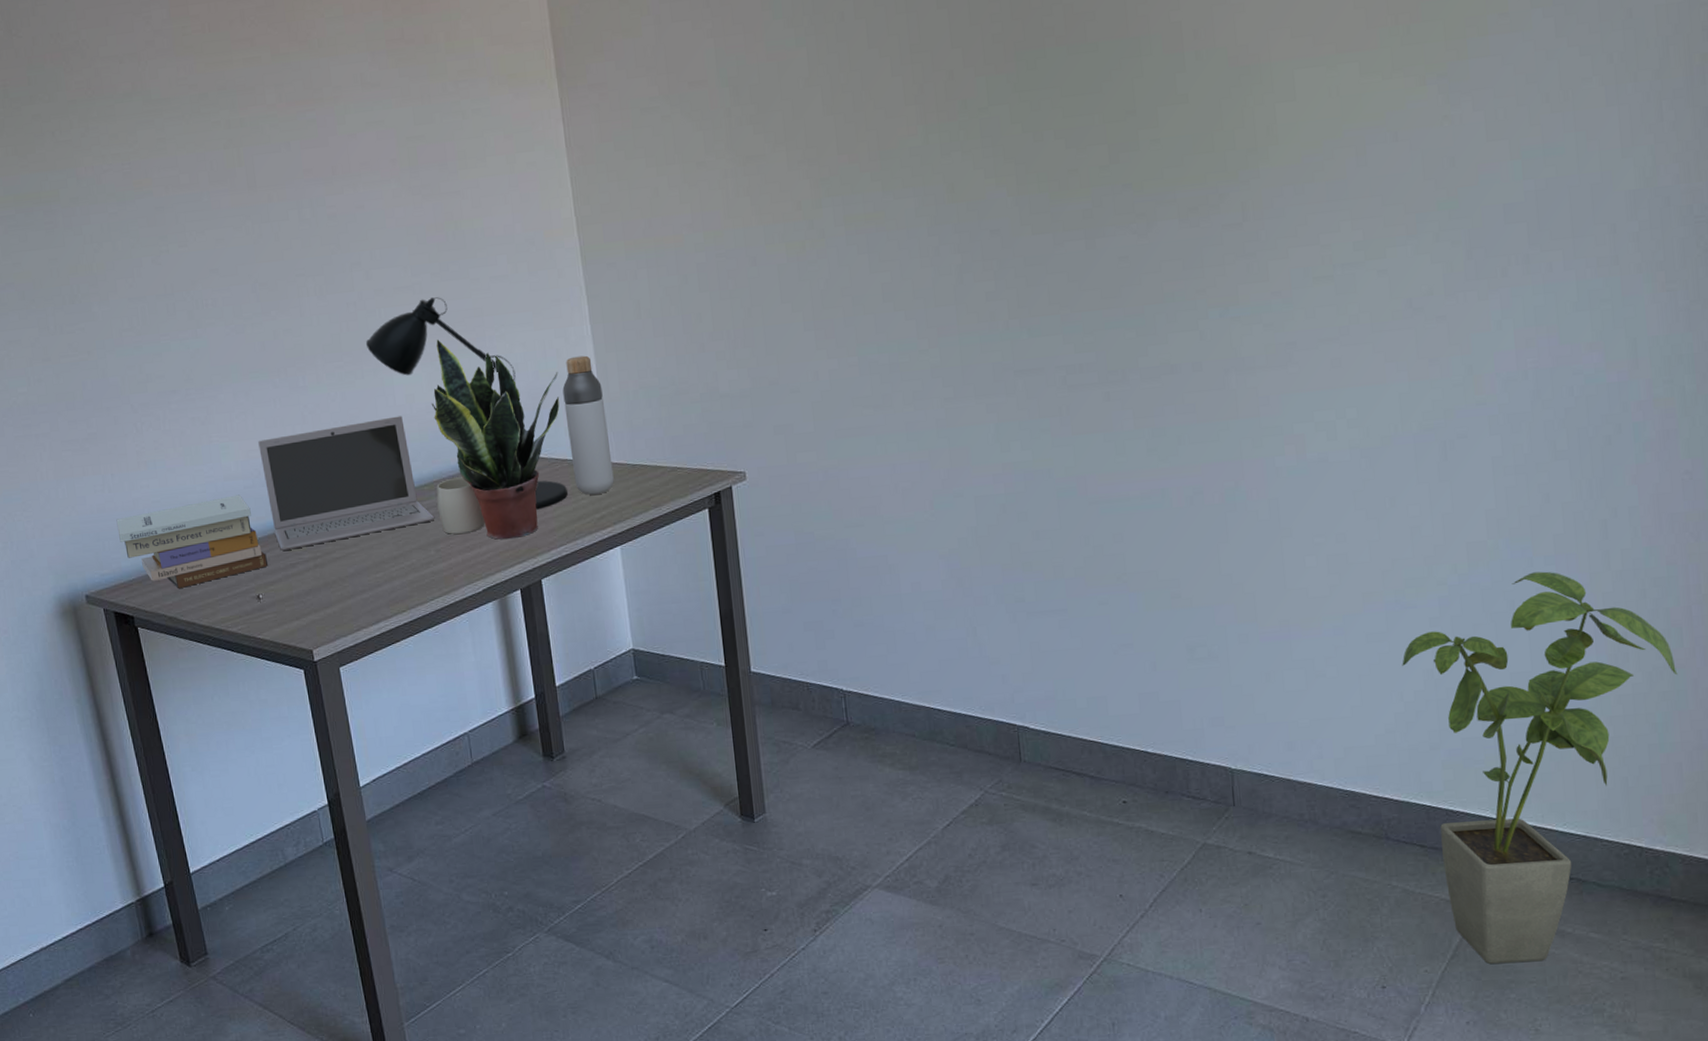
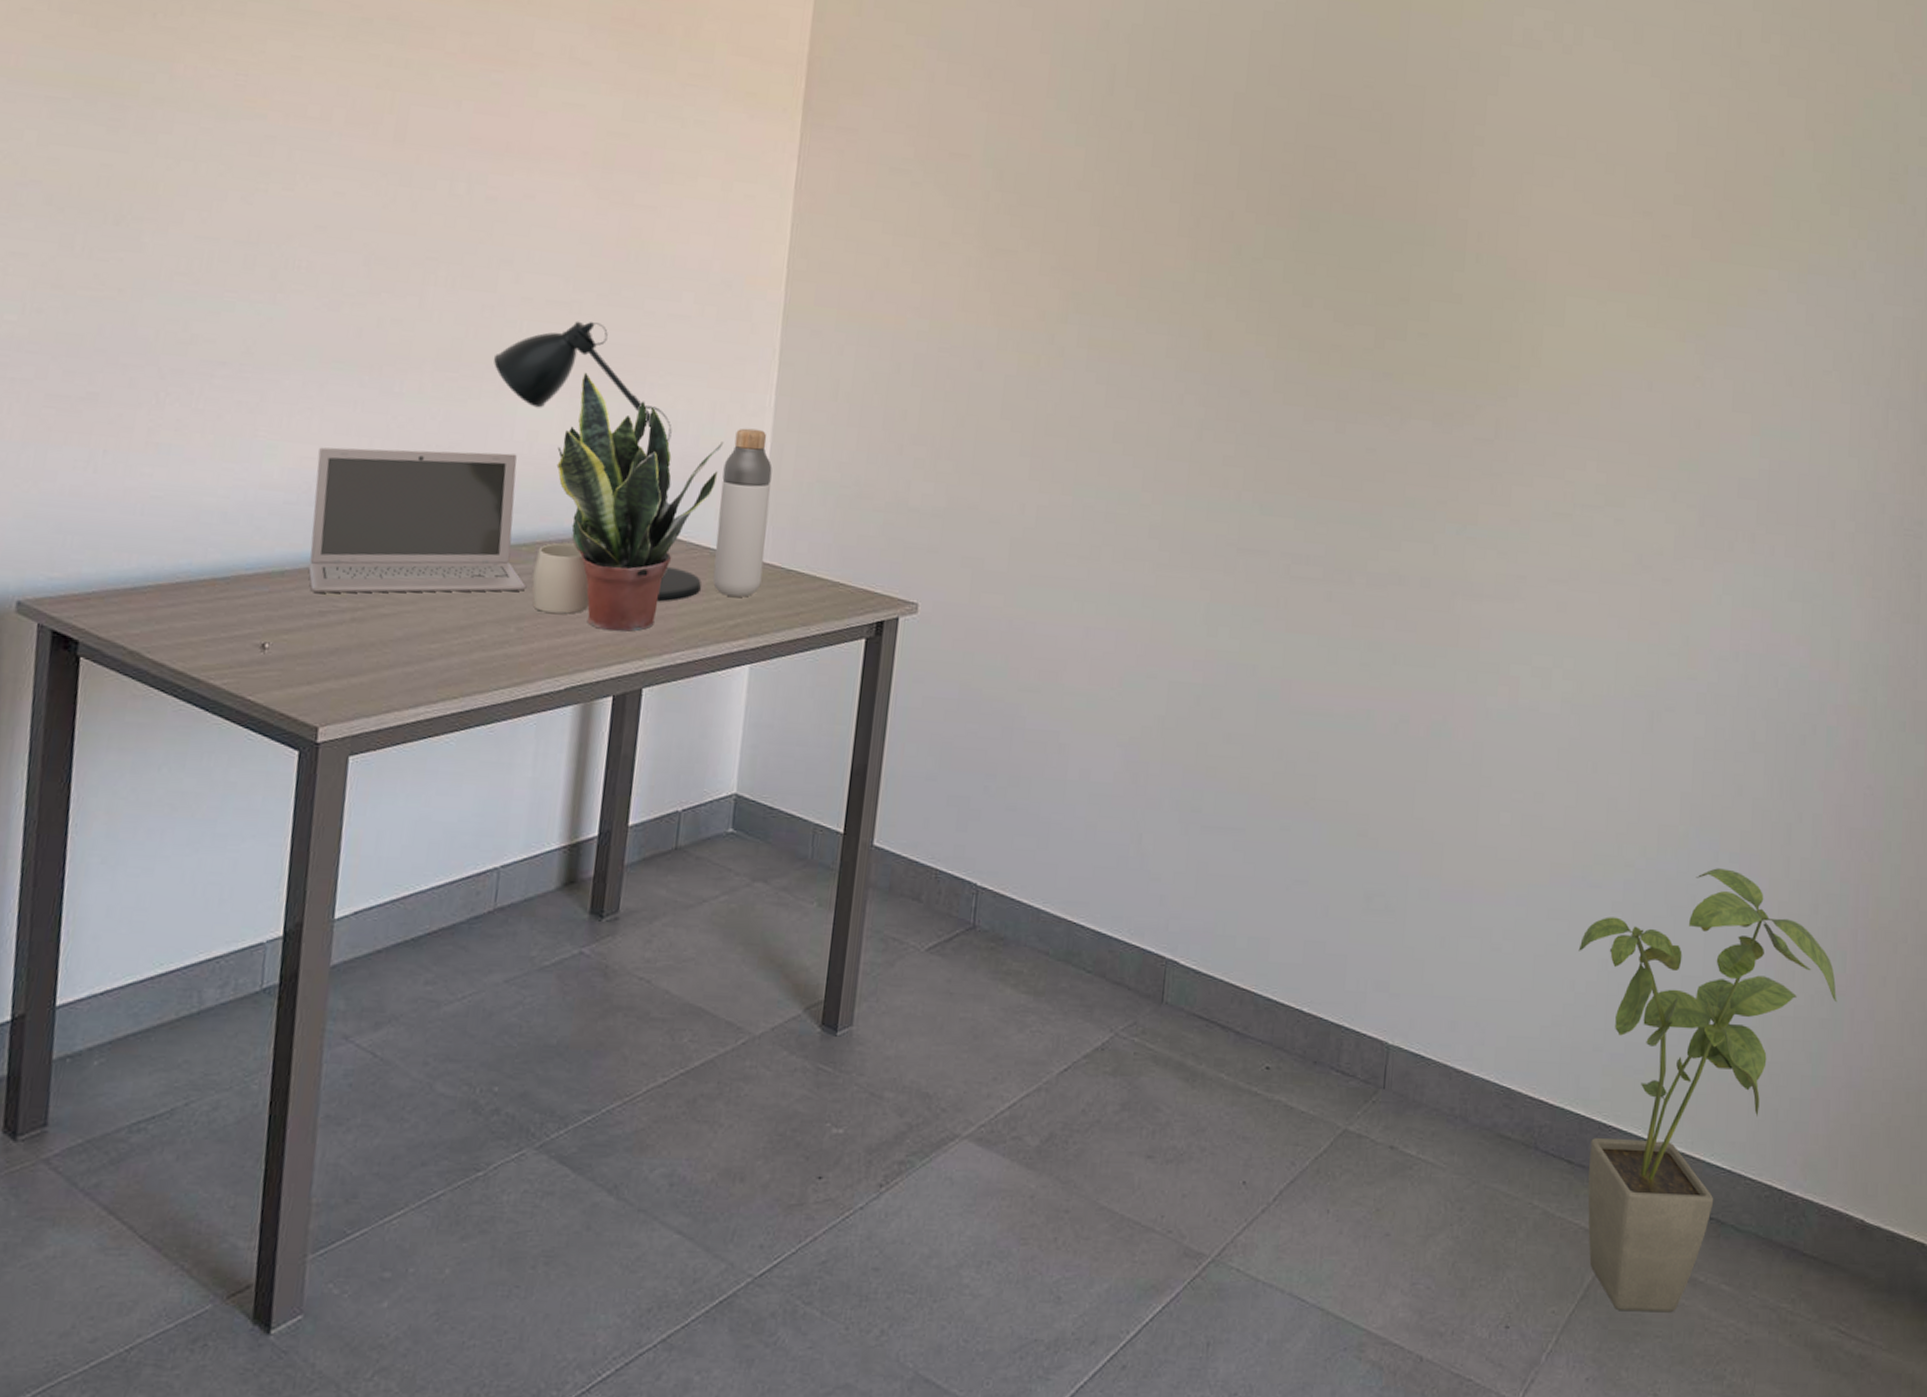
books: present [116,494,268,588] -> none [89,508,290,616]

